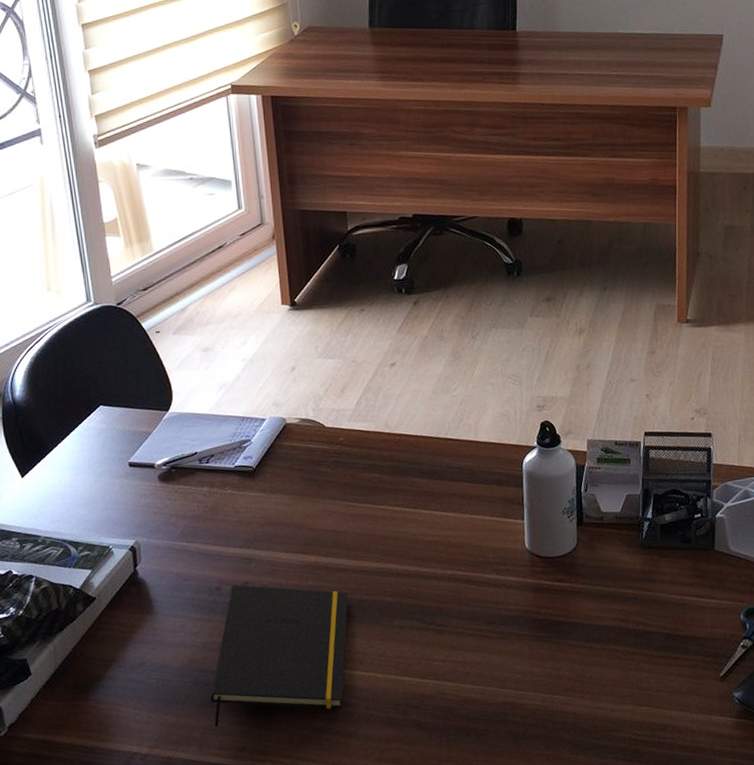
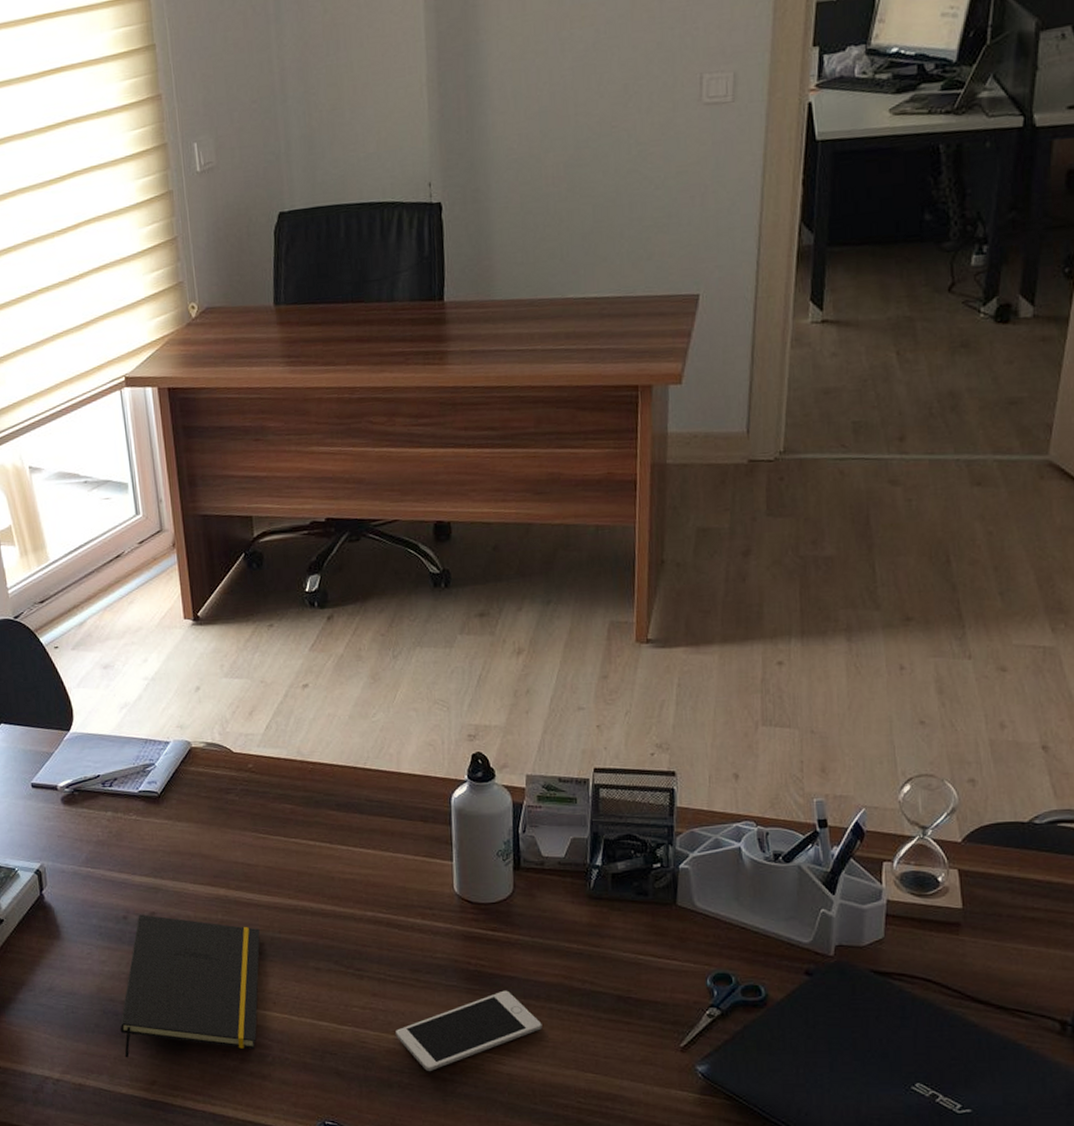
cell phone: none [473,636,603,716] -> present [396,990,542,1071]

